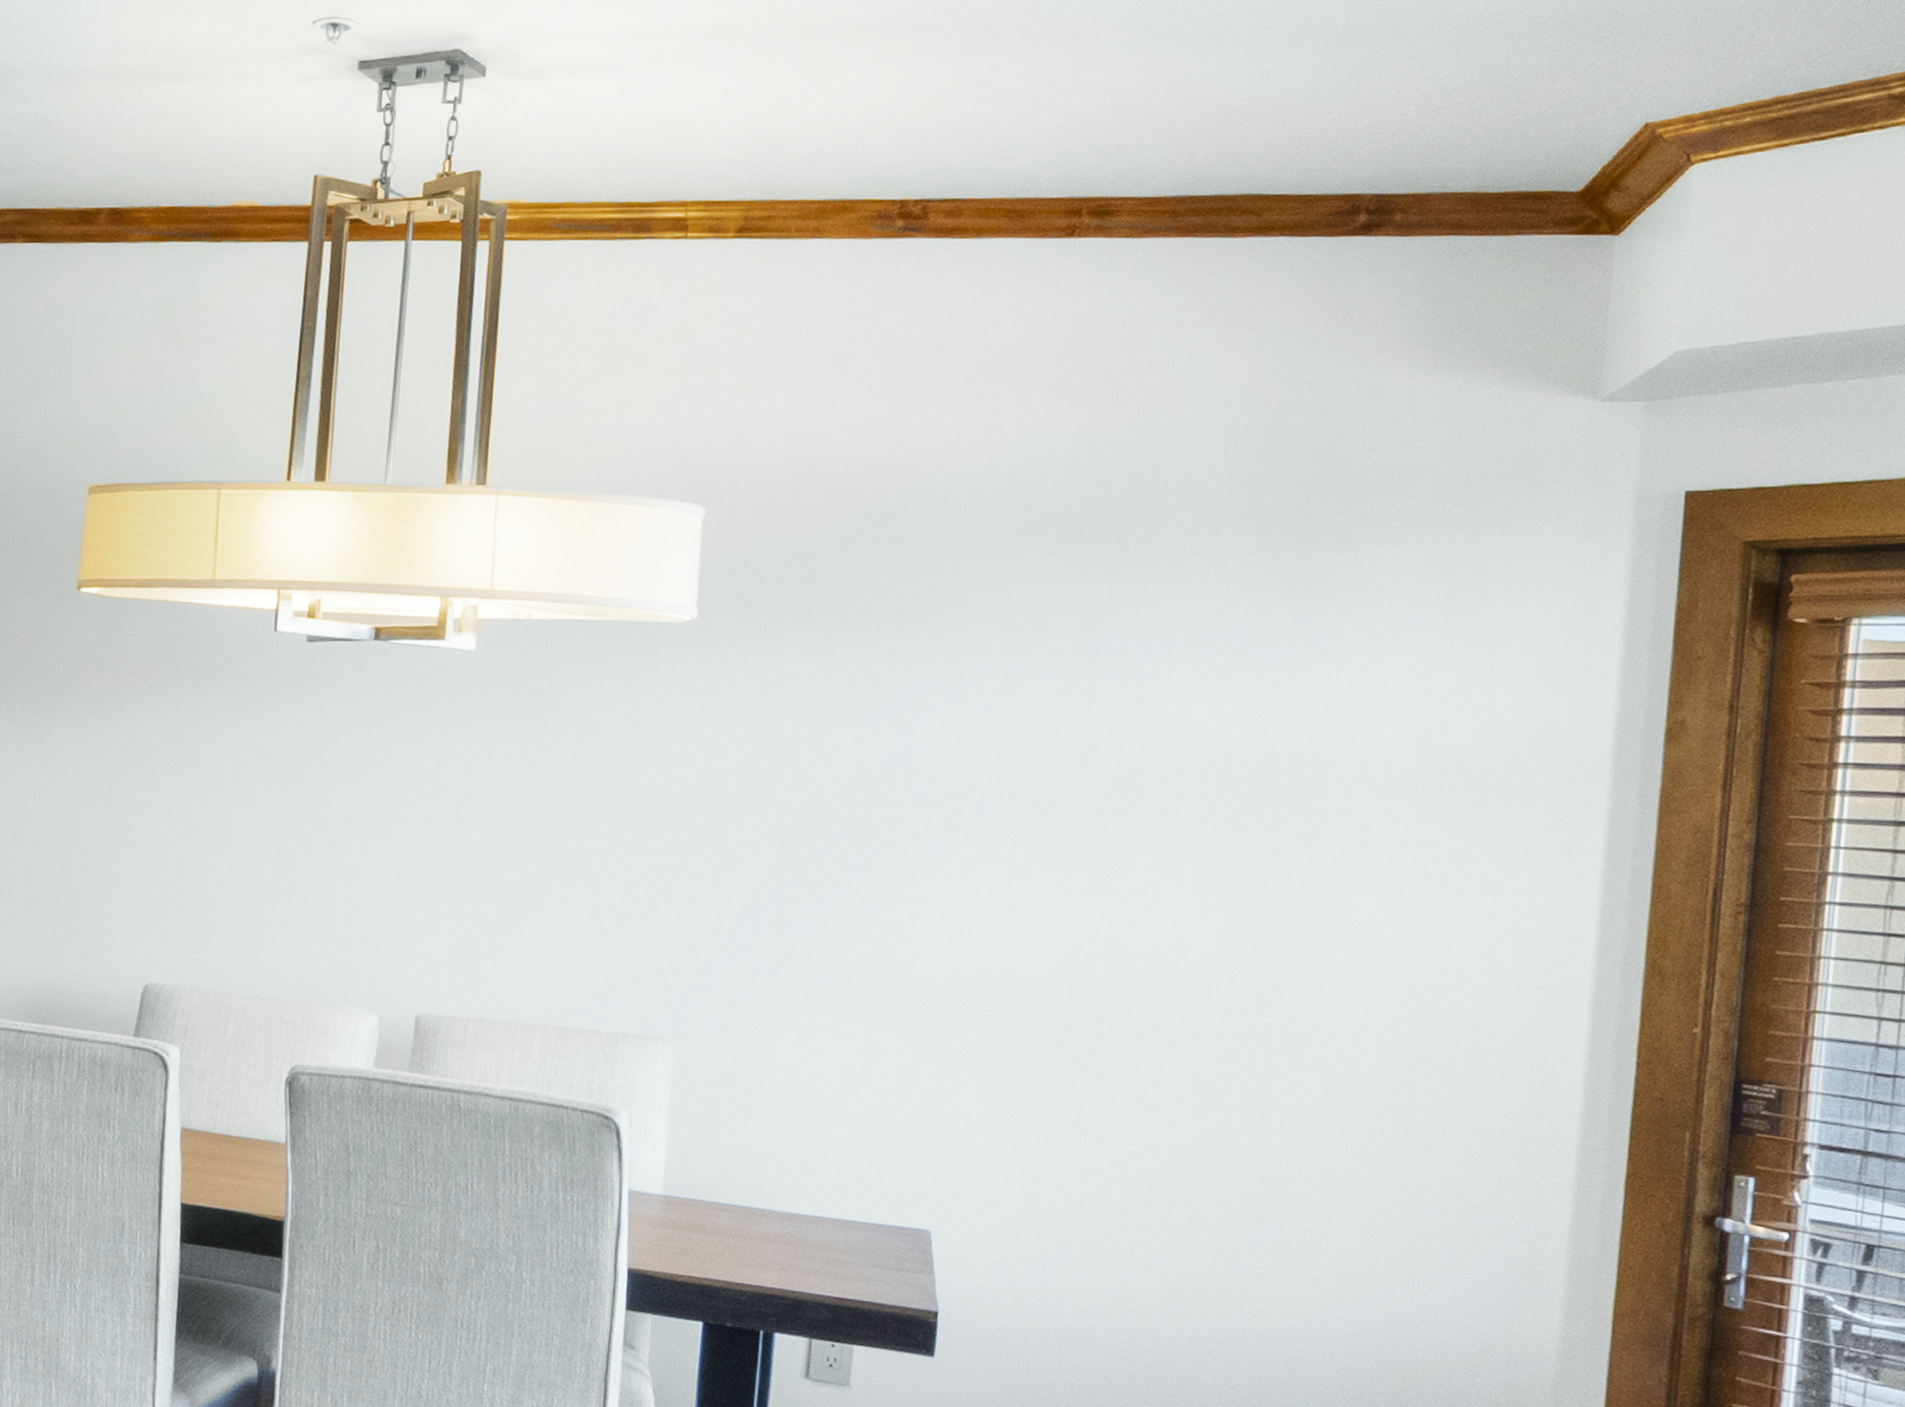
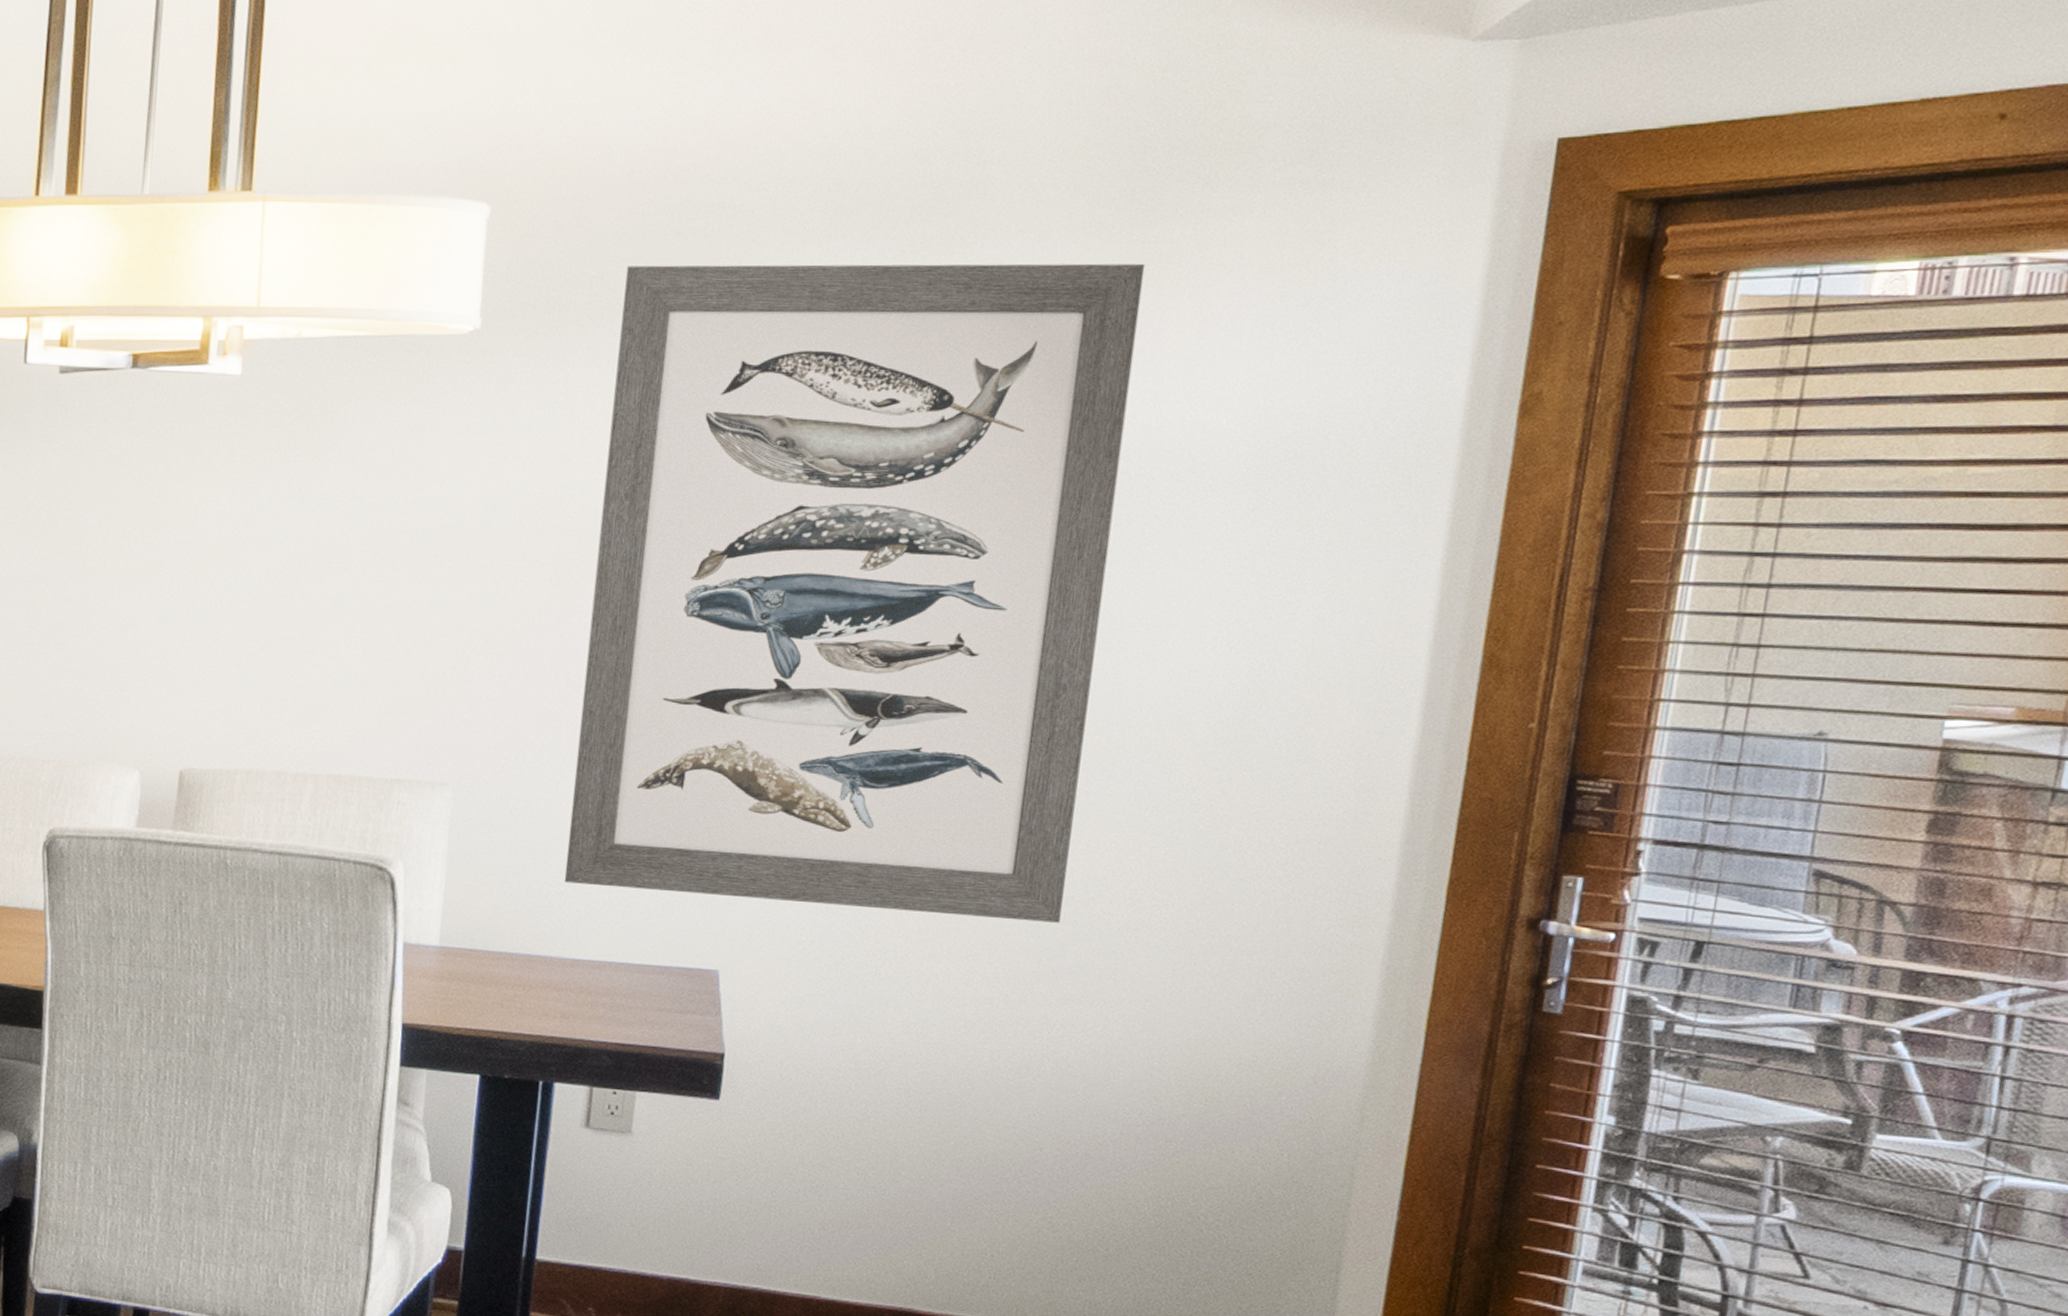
wall art: none [781,568,1311,1199] -> present [564,263,1145,923]

